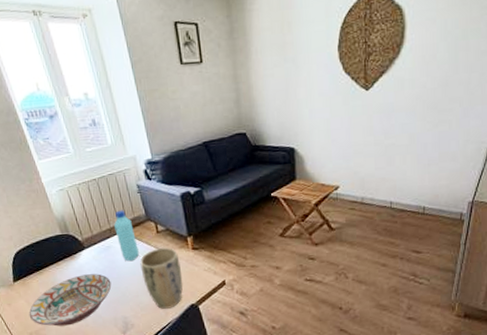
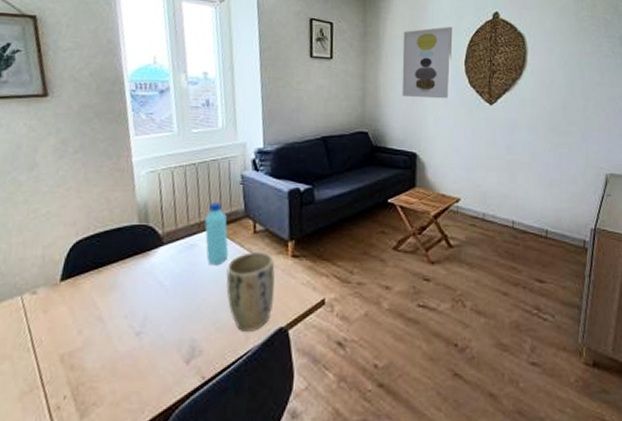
decorative bowl: present [28,274,112,326] -> none [67,278,186,347]
wall art: none [271,8,325,94] -> present [402,26,453,99]

